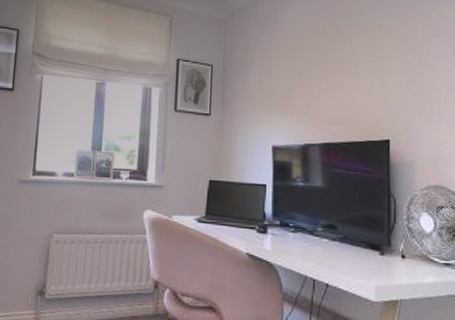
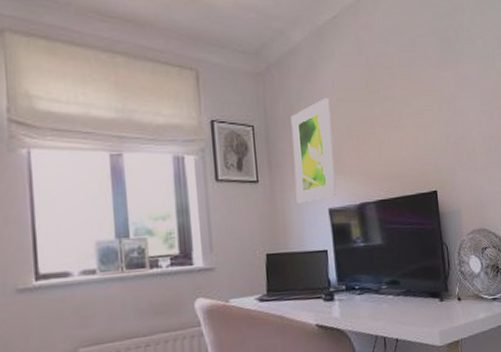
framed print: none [243,43,286,138] -> present [291,98,337,204]

